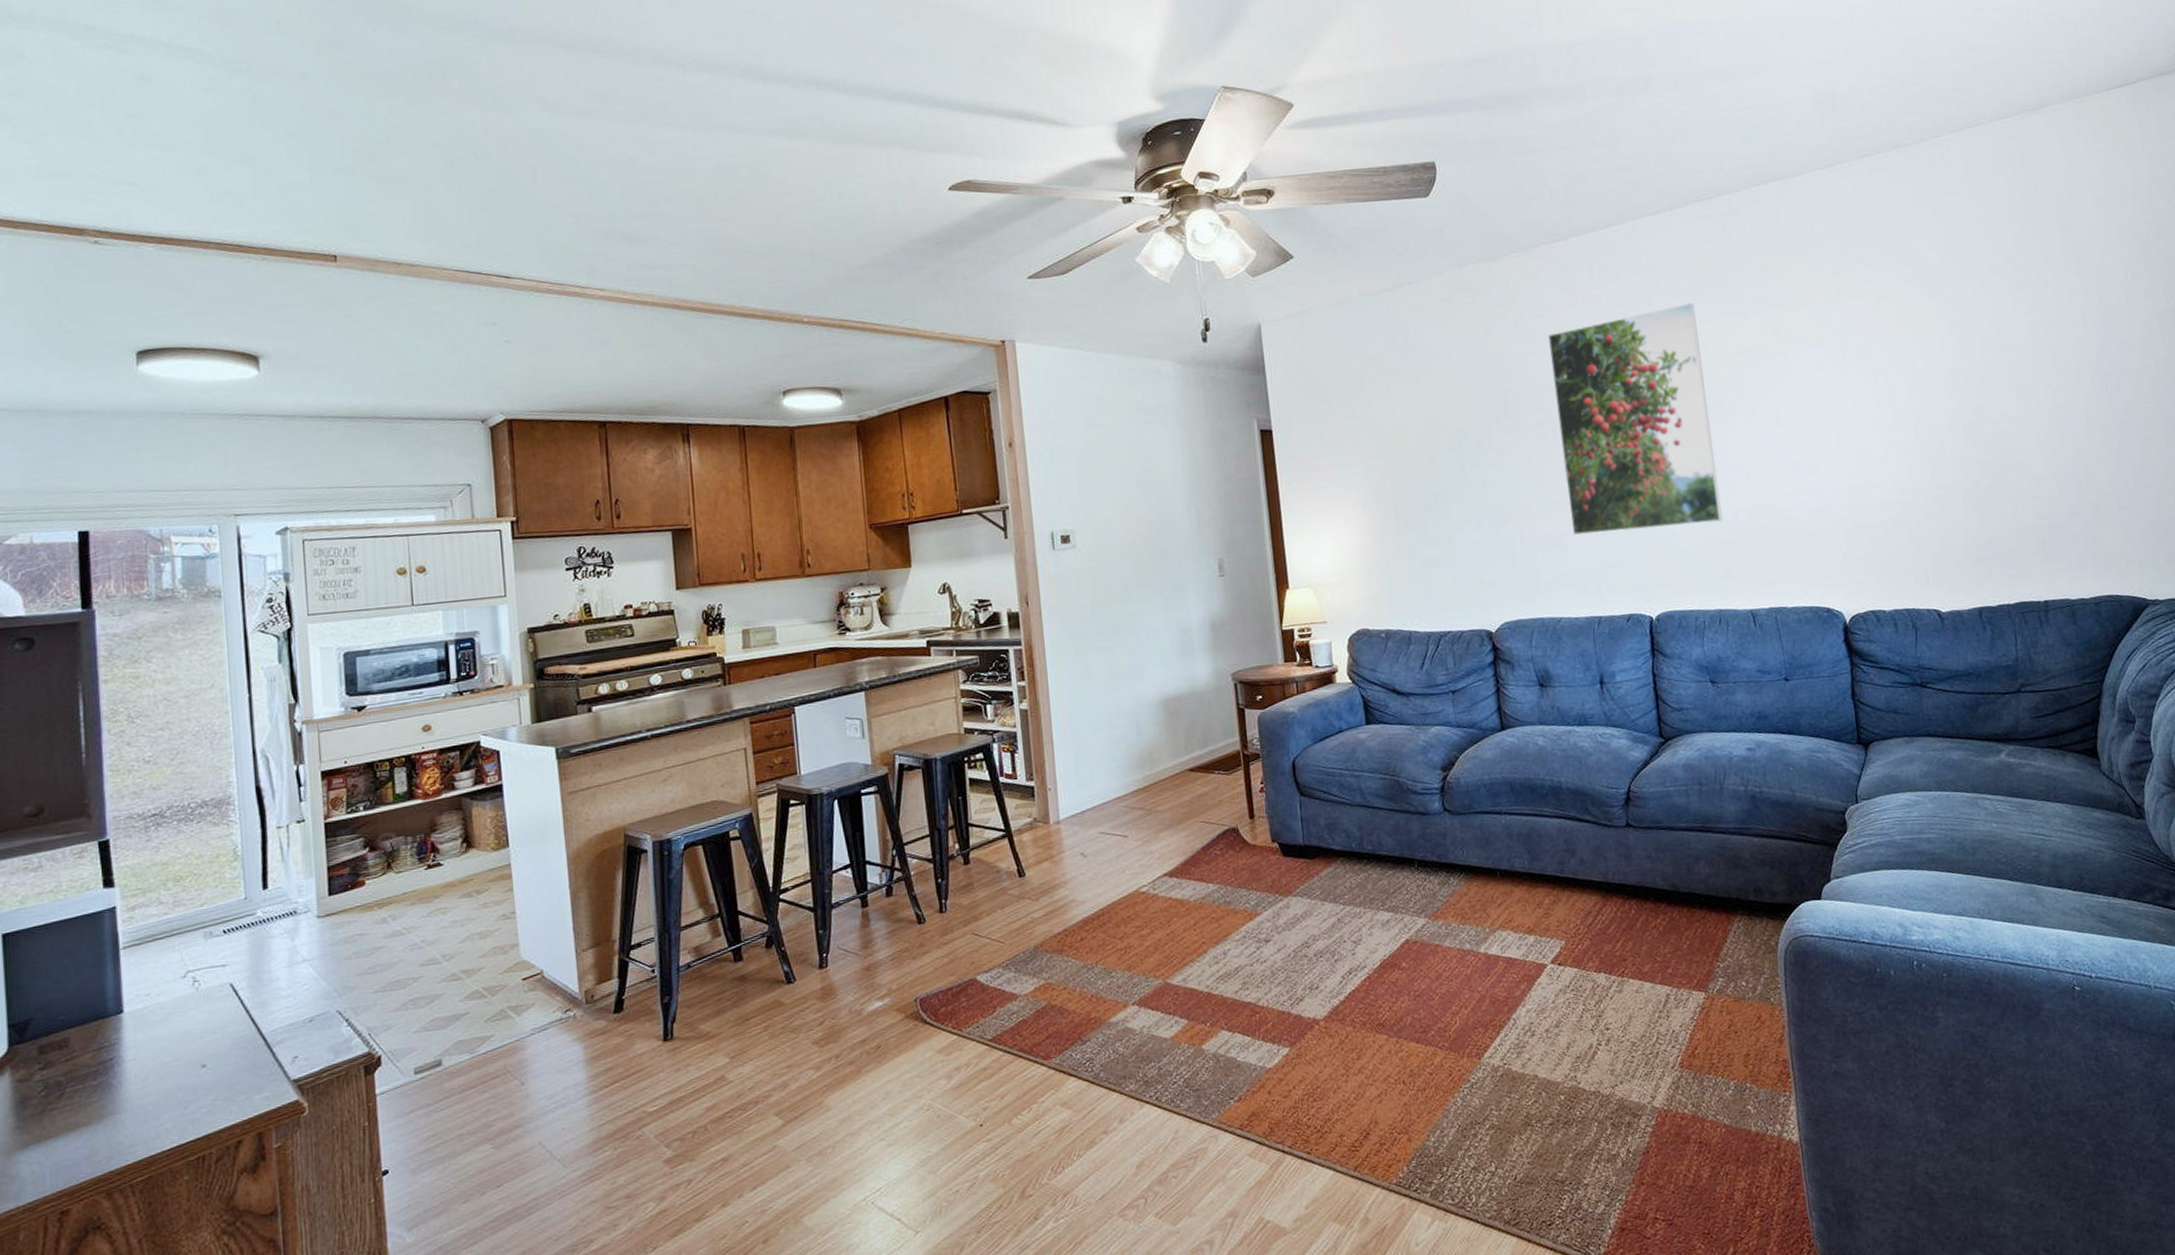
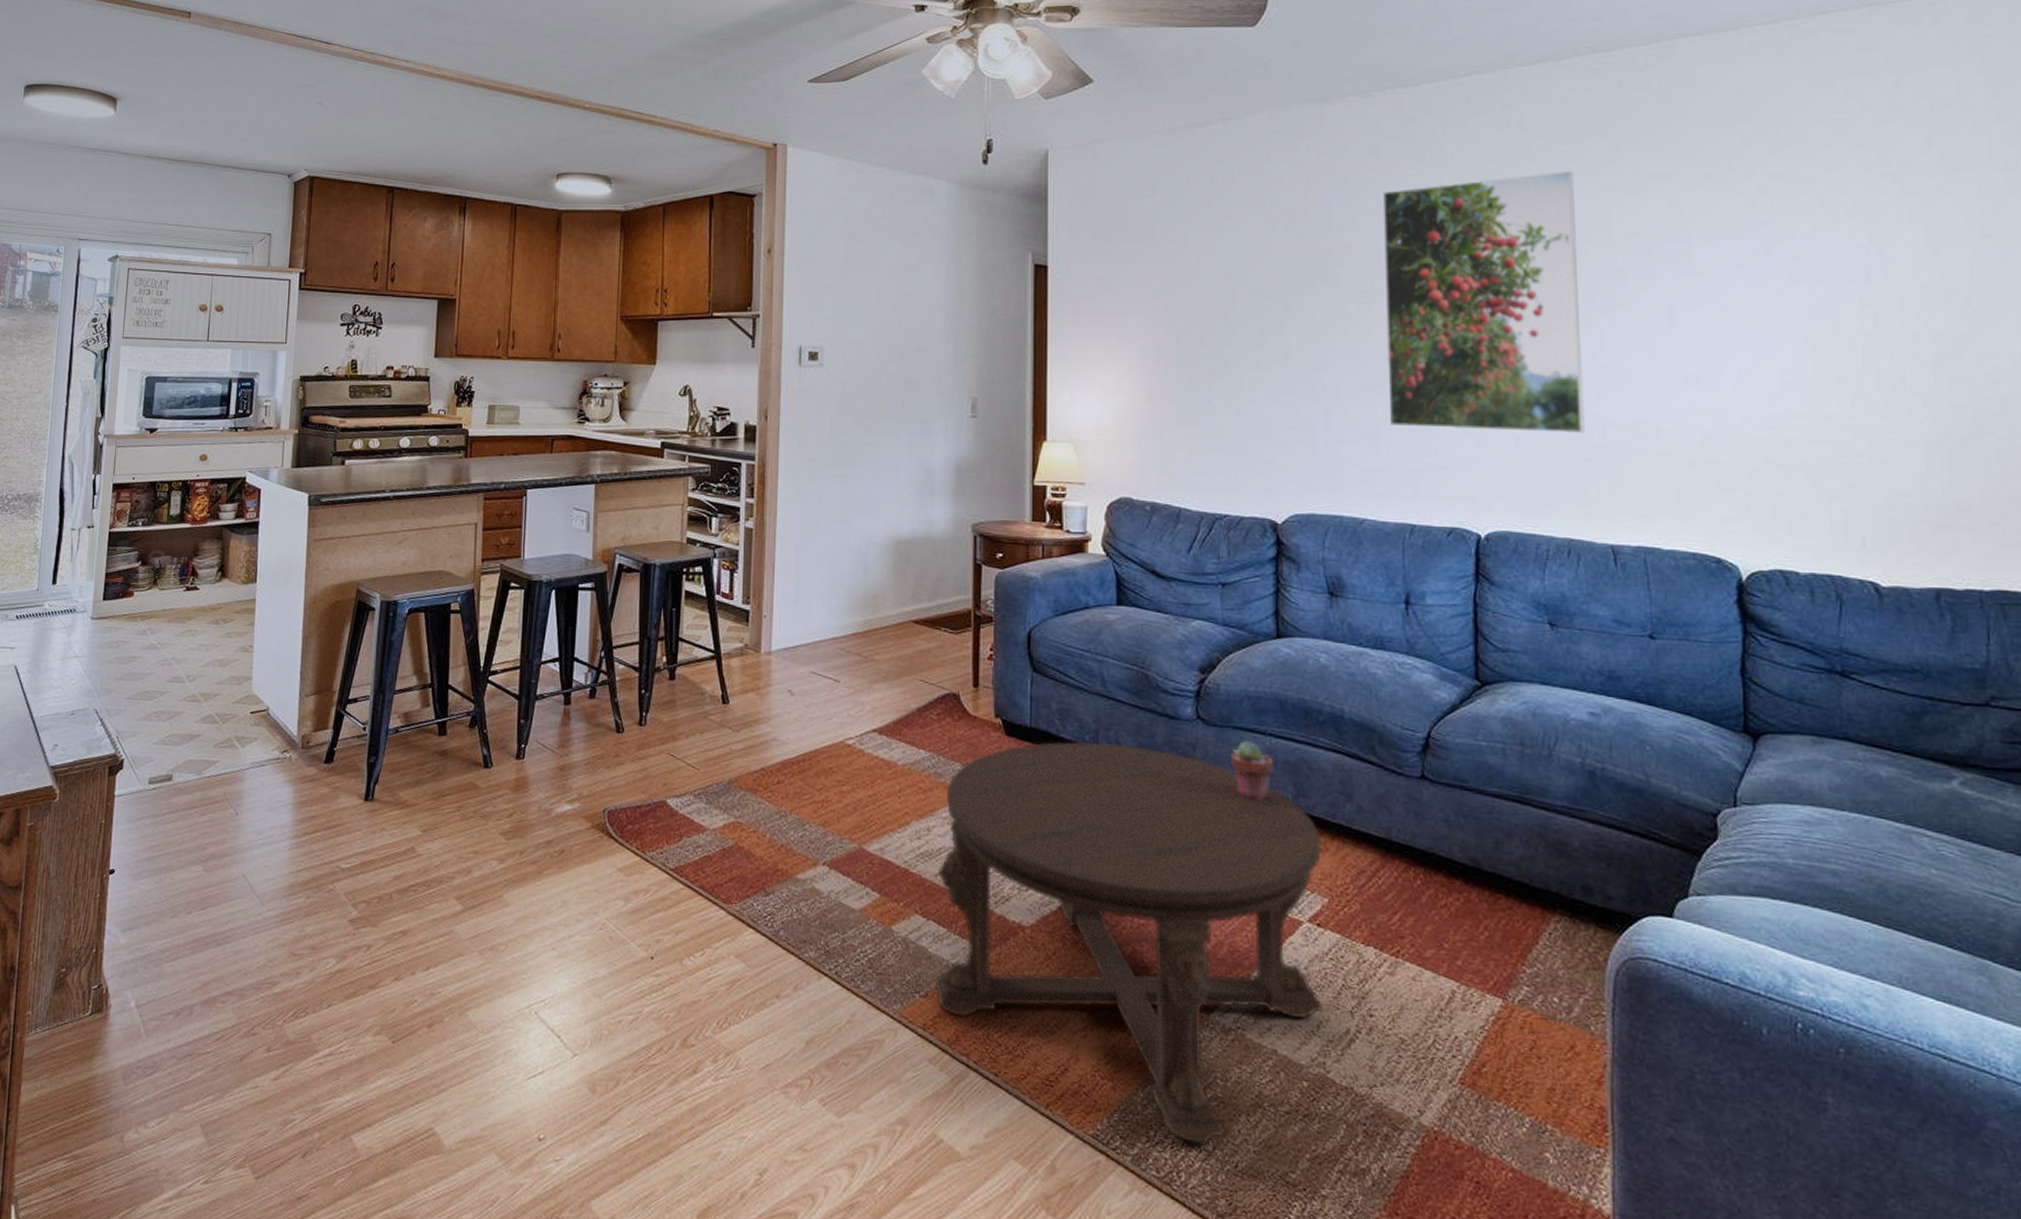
coffee table: none [1236,843,1571,1169] -> present [936,741,1324,1144]
potted succulent: none [1475,821,1511,871] -> present [1231,740,1274,801]

